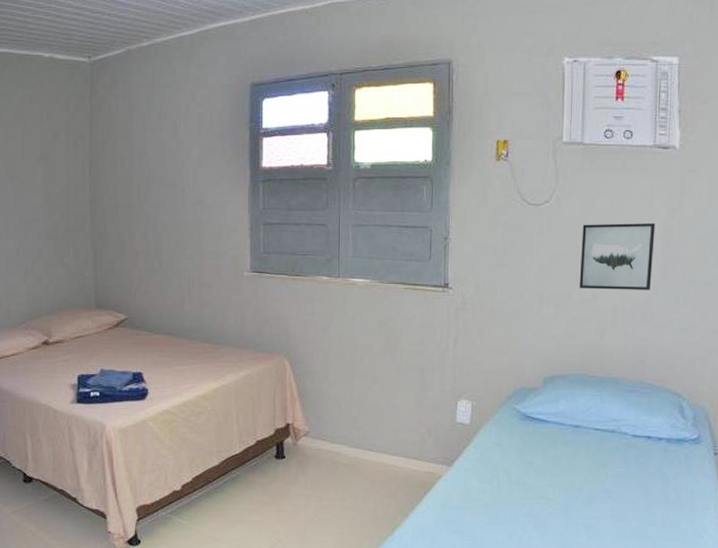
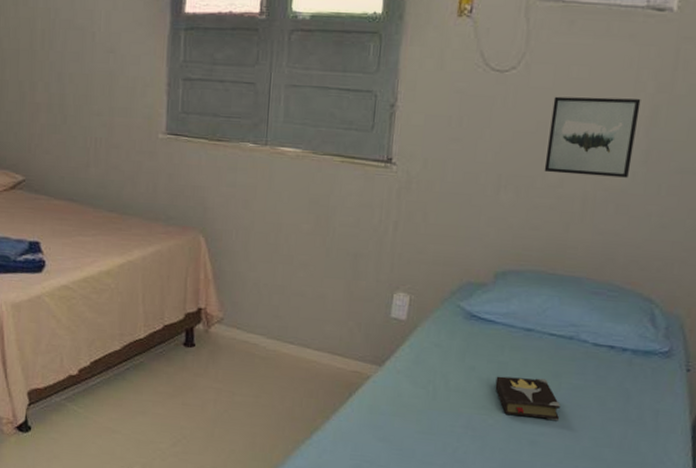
hardback book: none [551,468,609,506] -> present [495,376,560,422]

